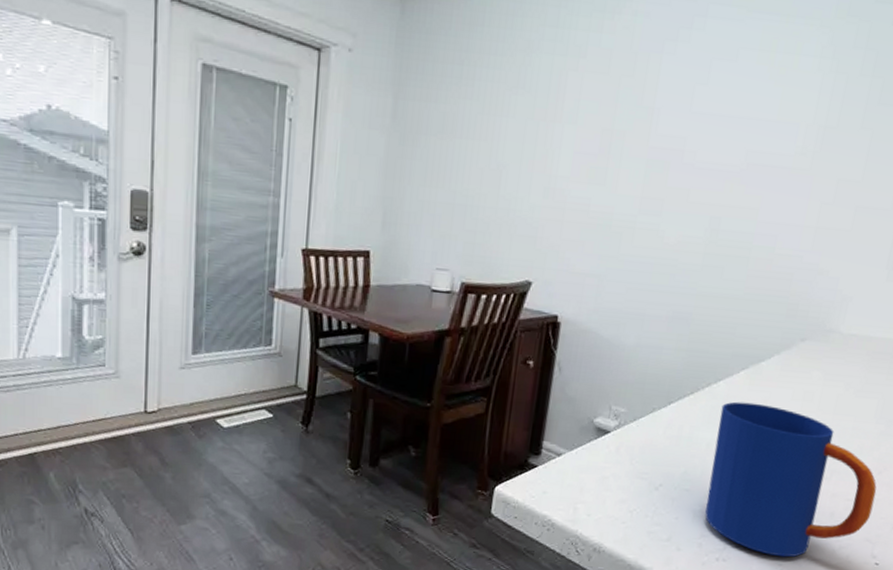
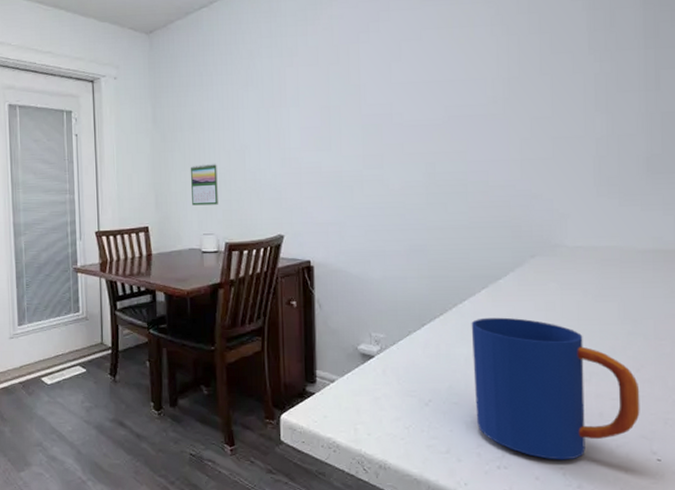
calendar: none [428,181,465,235] -> present [190,163,218,206]

